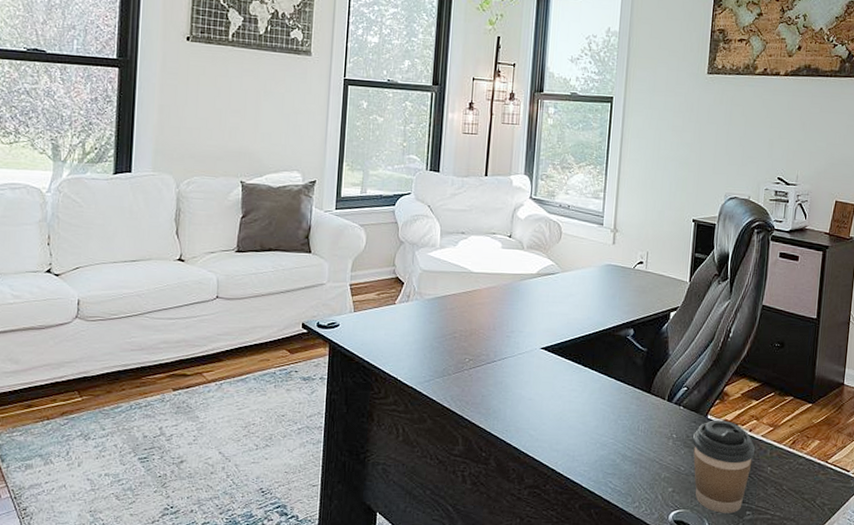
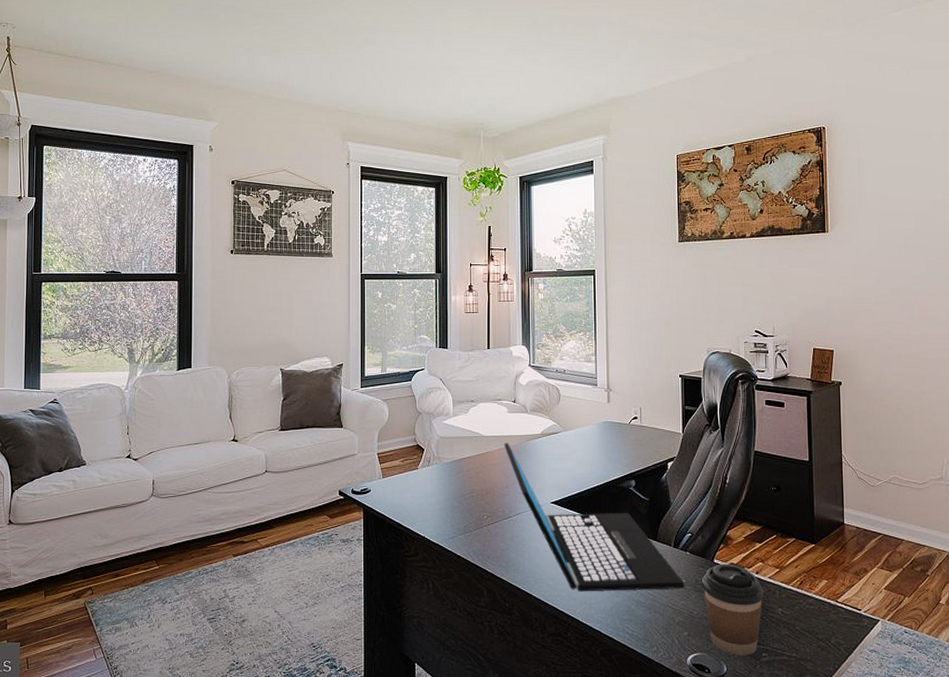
laptop: none [494,280,675,444] -> present [503,442,685,592]

